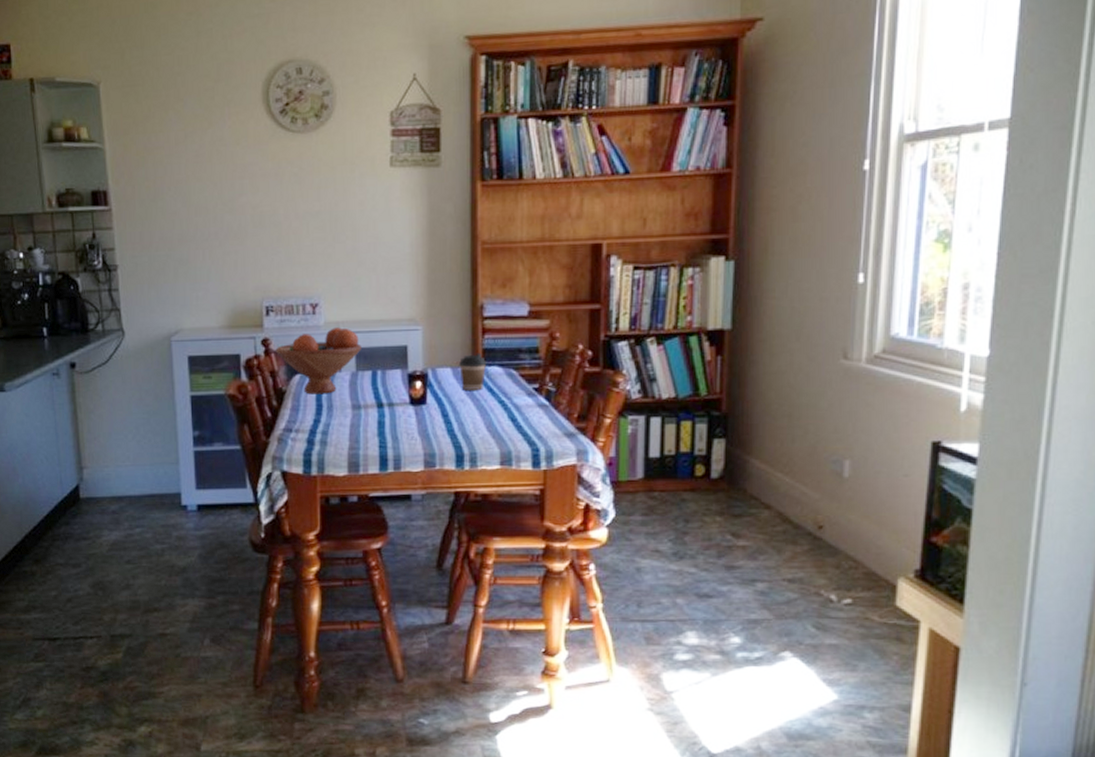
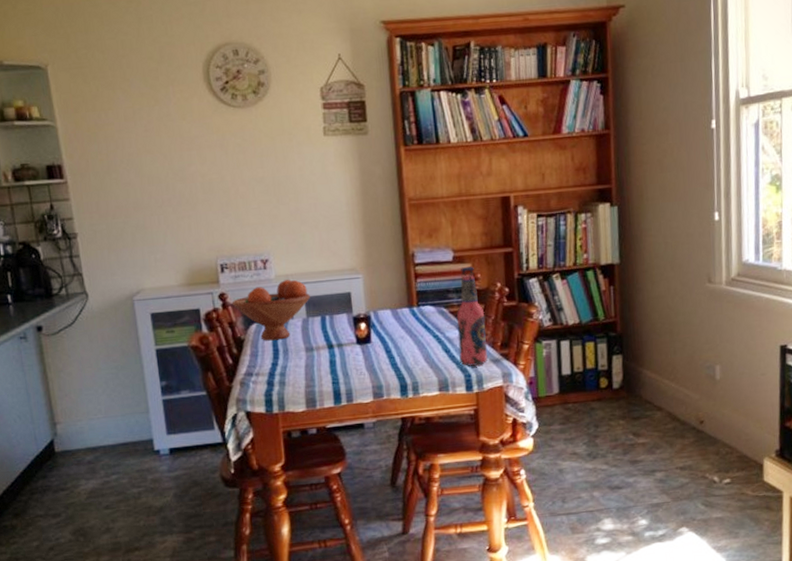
coffee cup: present [459,352,487,390] -> none [397,295,421,328]
beer bottle: none [527,324,562,439] -> present [456,267,488,366]

